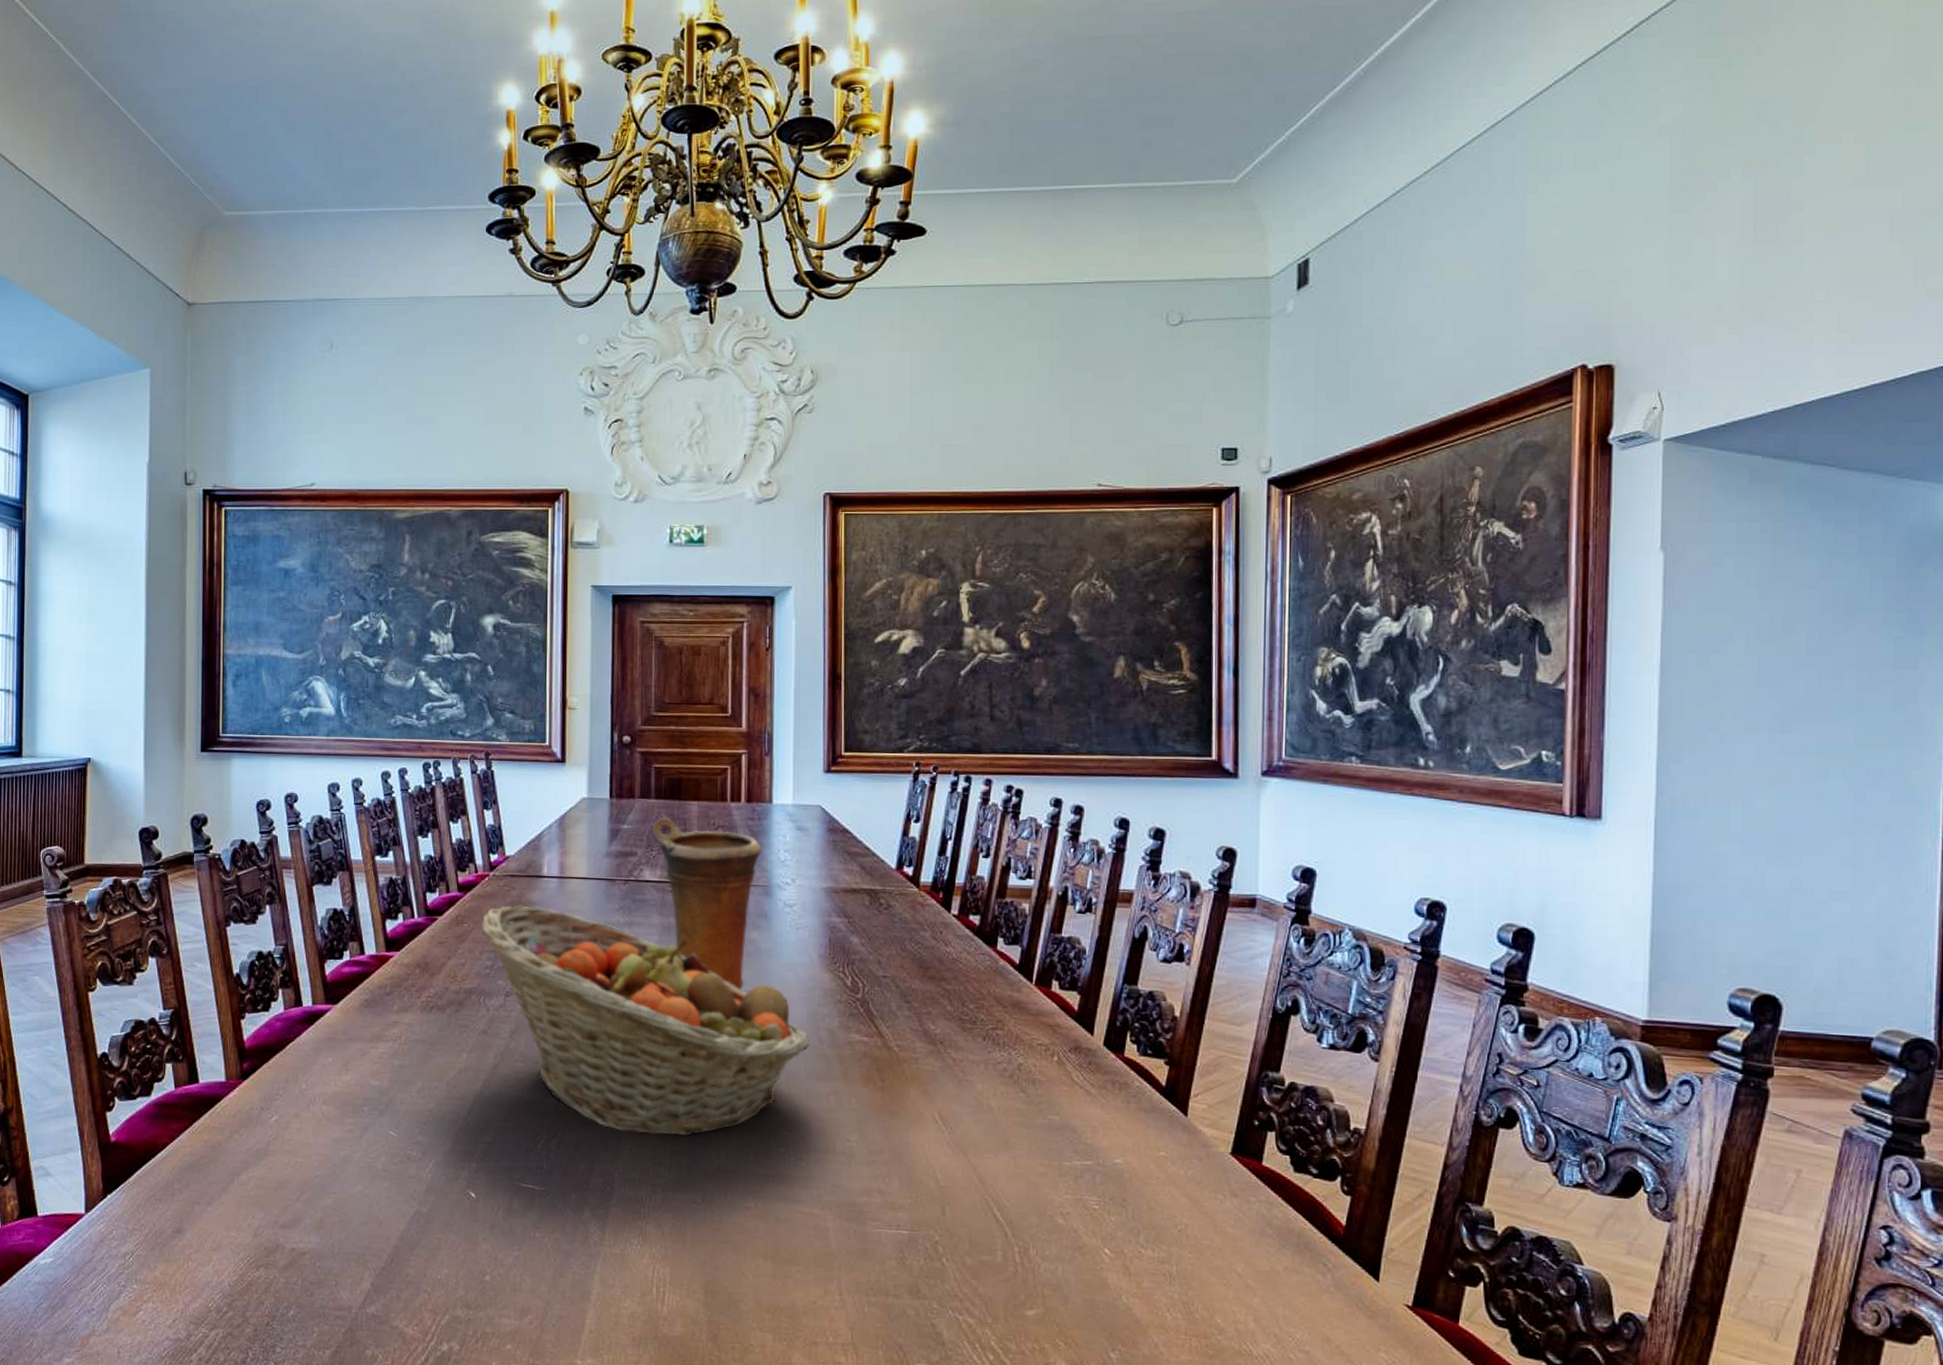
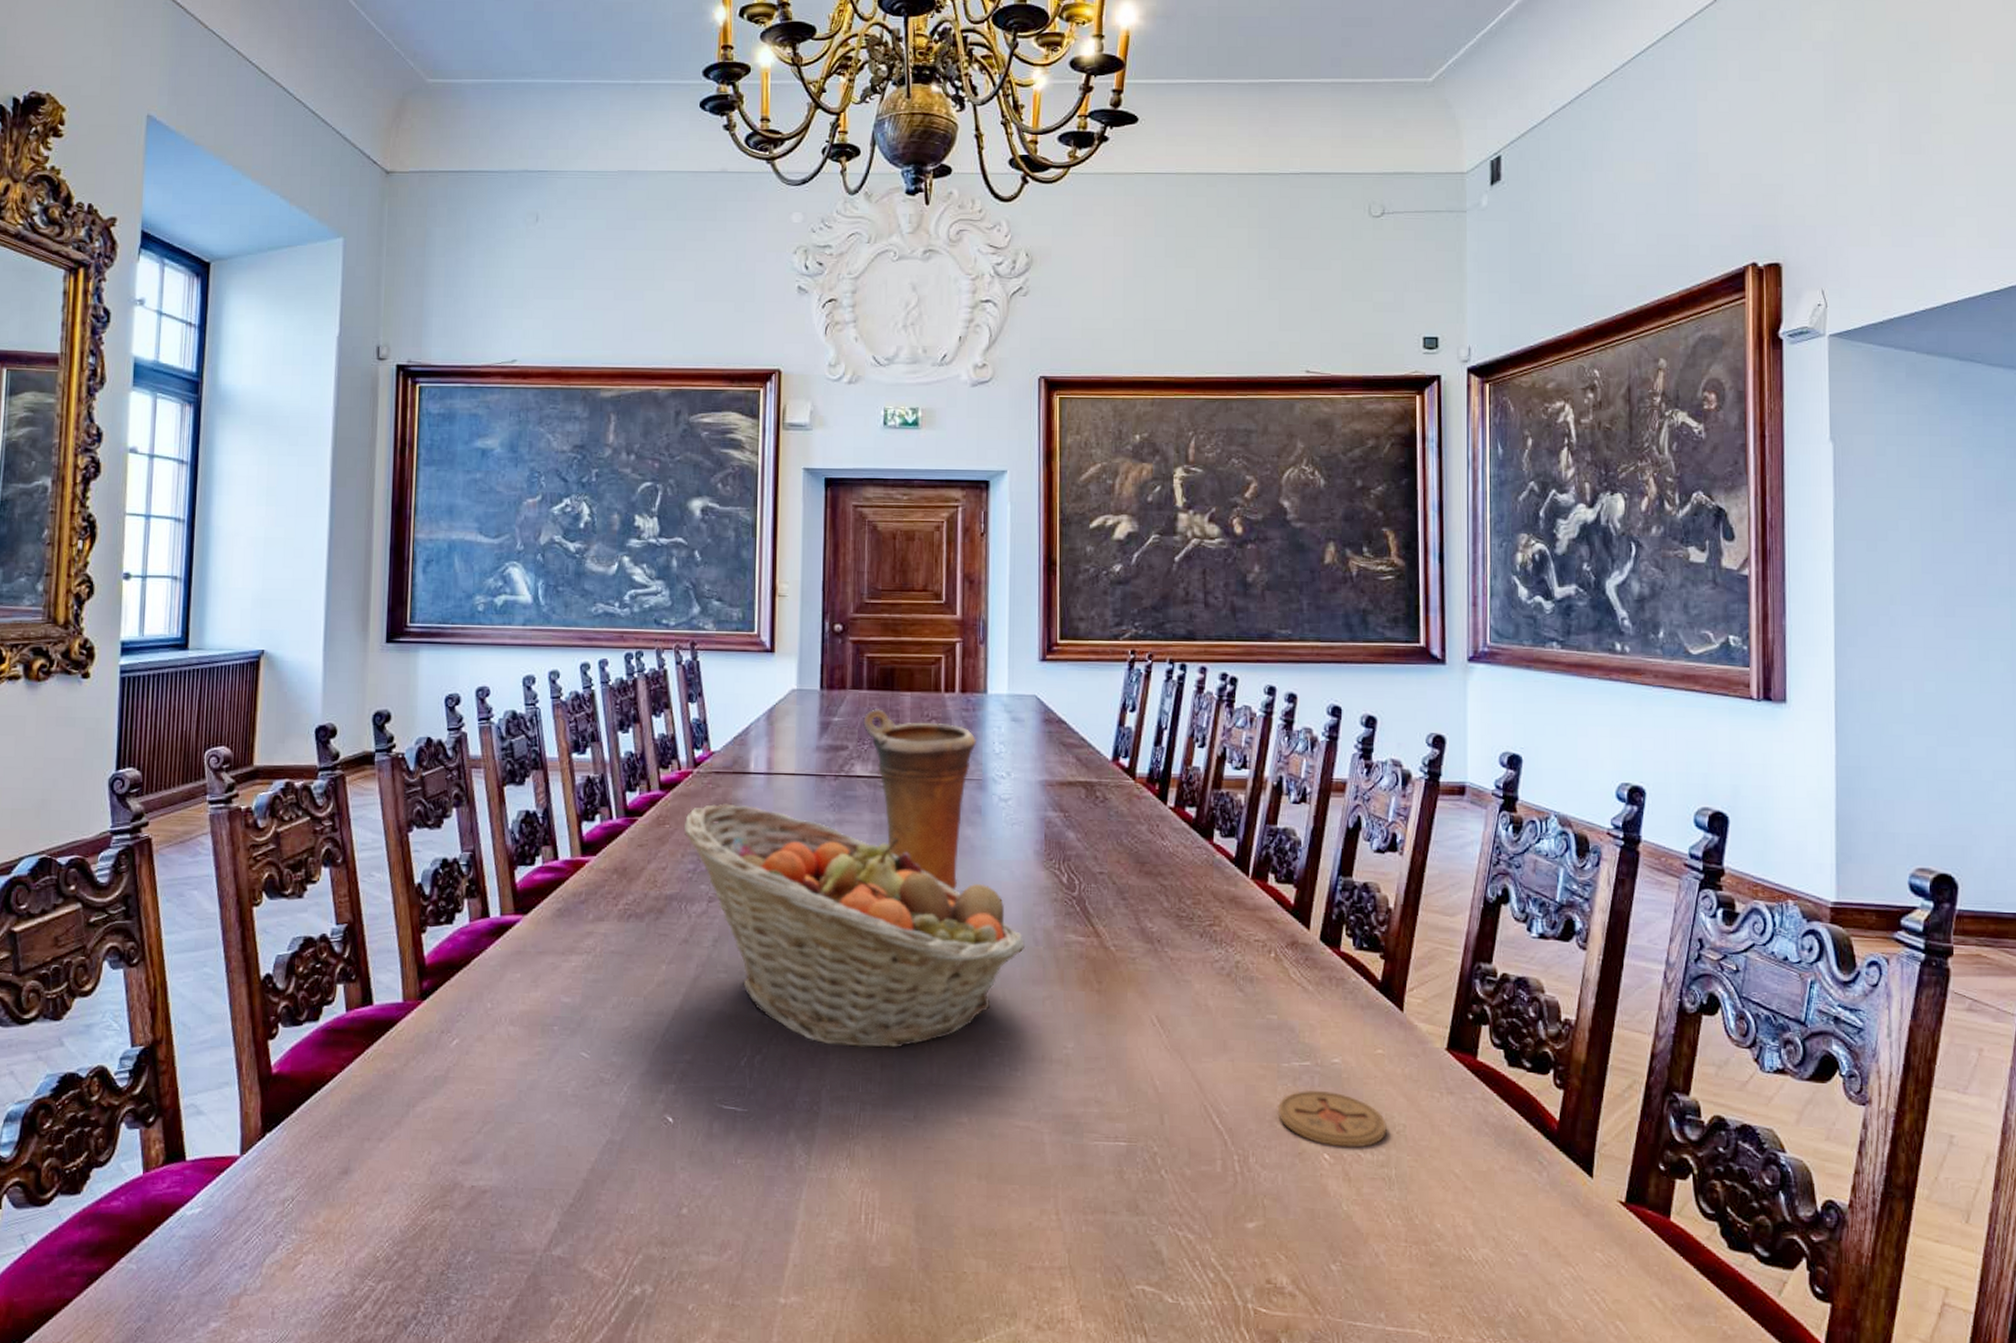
coaster: none [1058,1187,1170,1244] -> present [1277,1089,1388,1148]

